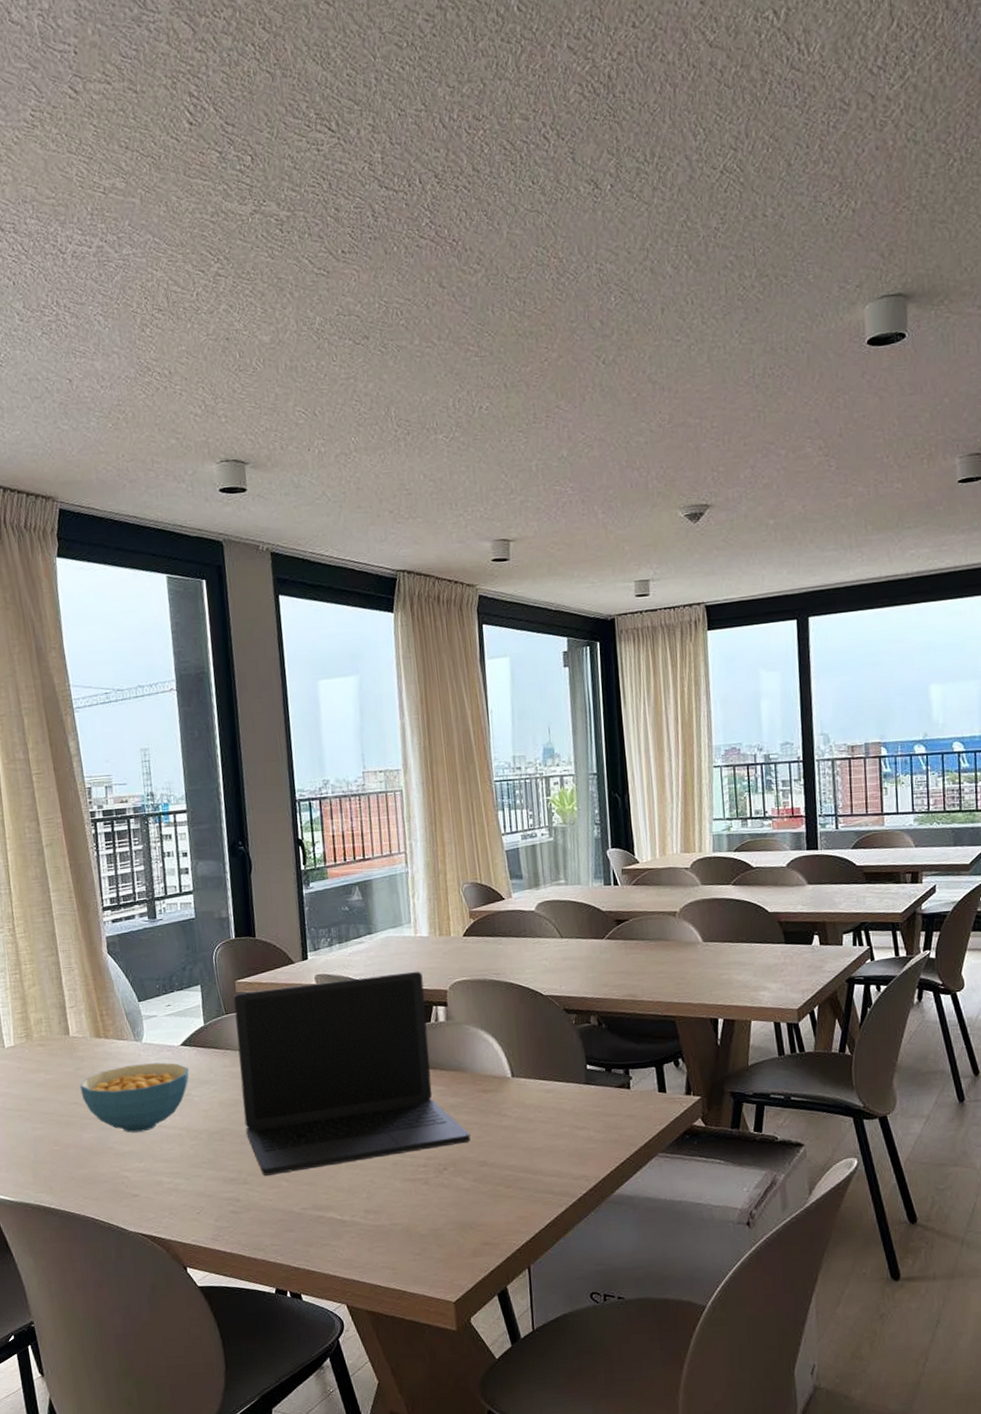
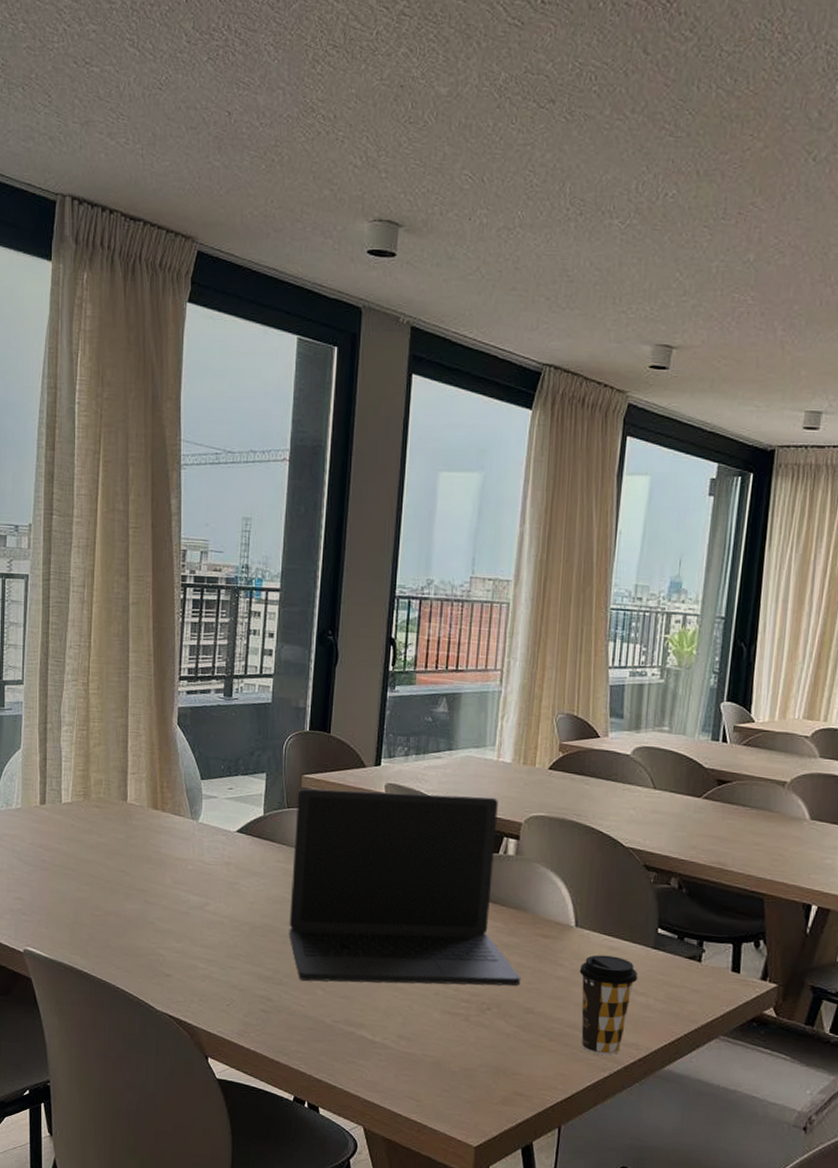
cereal bowl: present [80,1062,189,1133] -> none [130,842,241,913]
coffee cup: none [522,1098,577,1192] -> present [579,955,638,1055]

